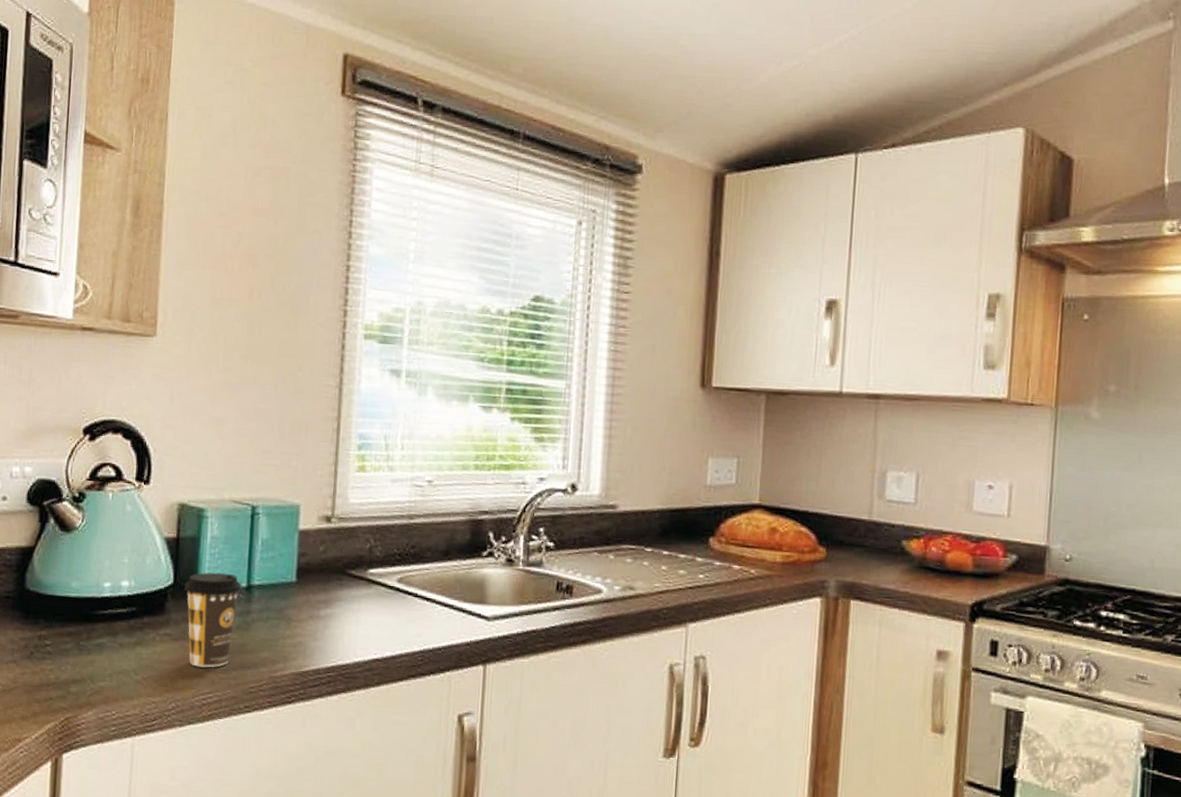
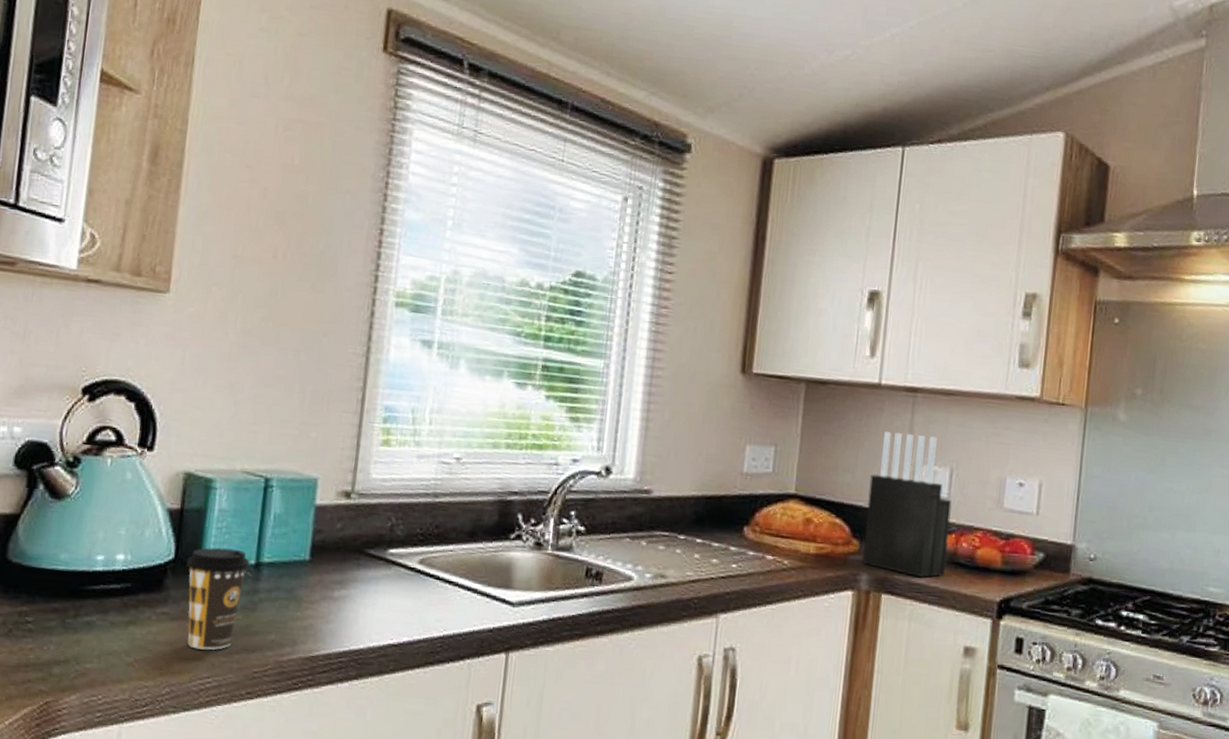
knife block: none [829,438,919,583] -> present [862,430,952,578]

